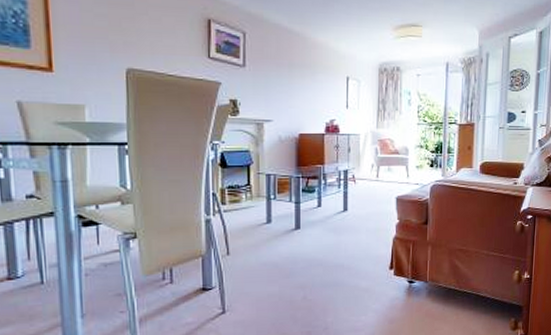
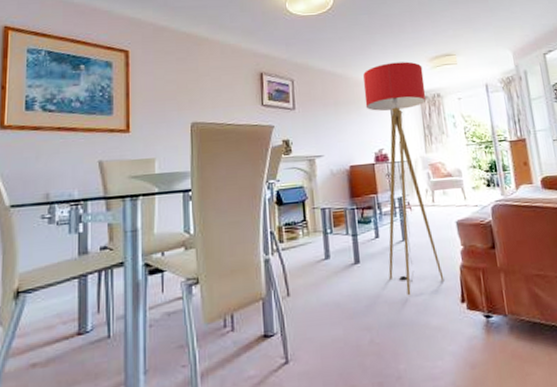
floor lamp: none [321,26,386,261] -> present [363,61,444,296]

